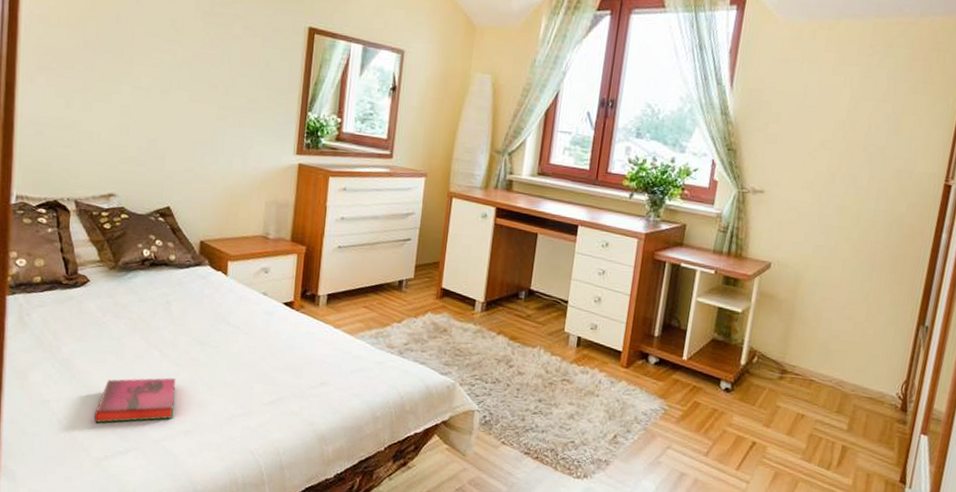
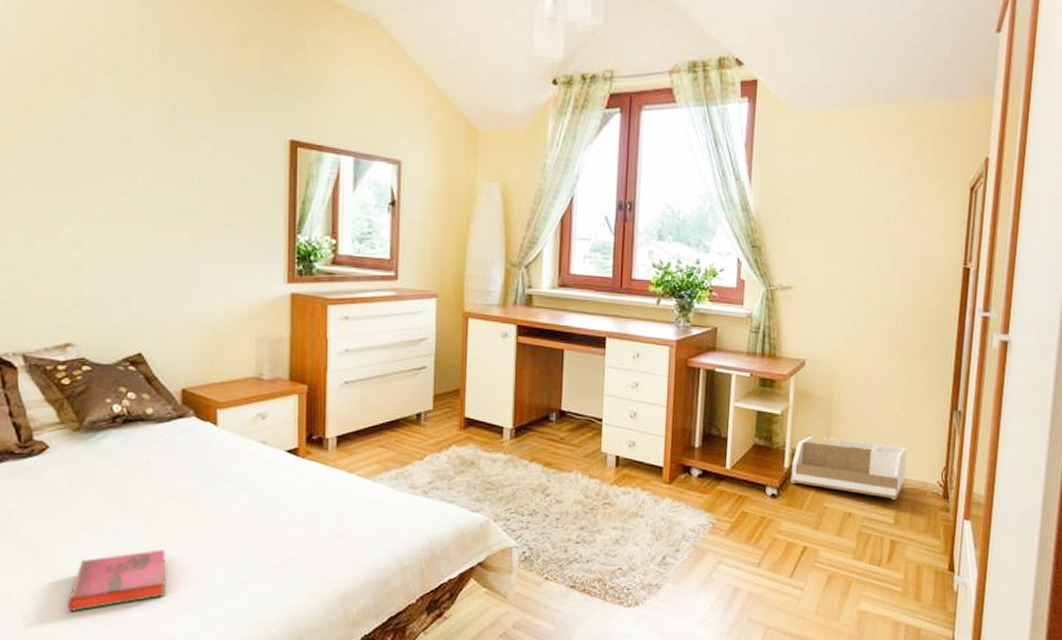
storage bin: none [745,335,867,407] -> present [790,435,907,500]

